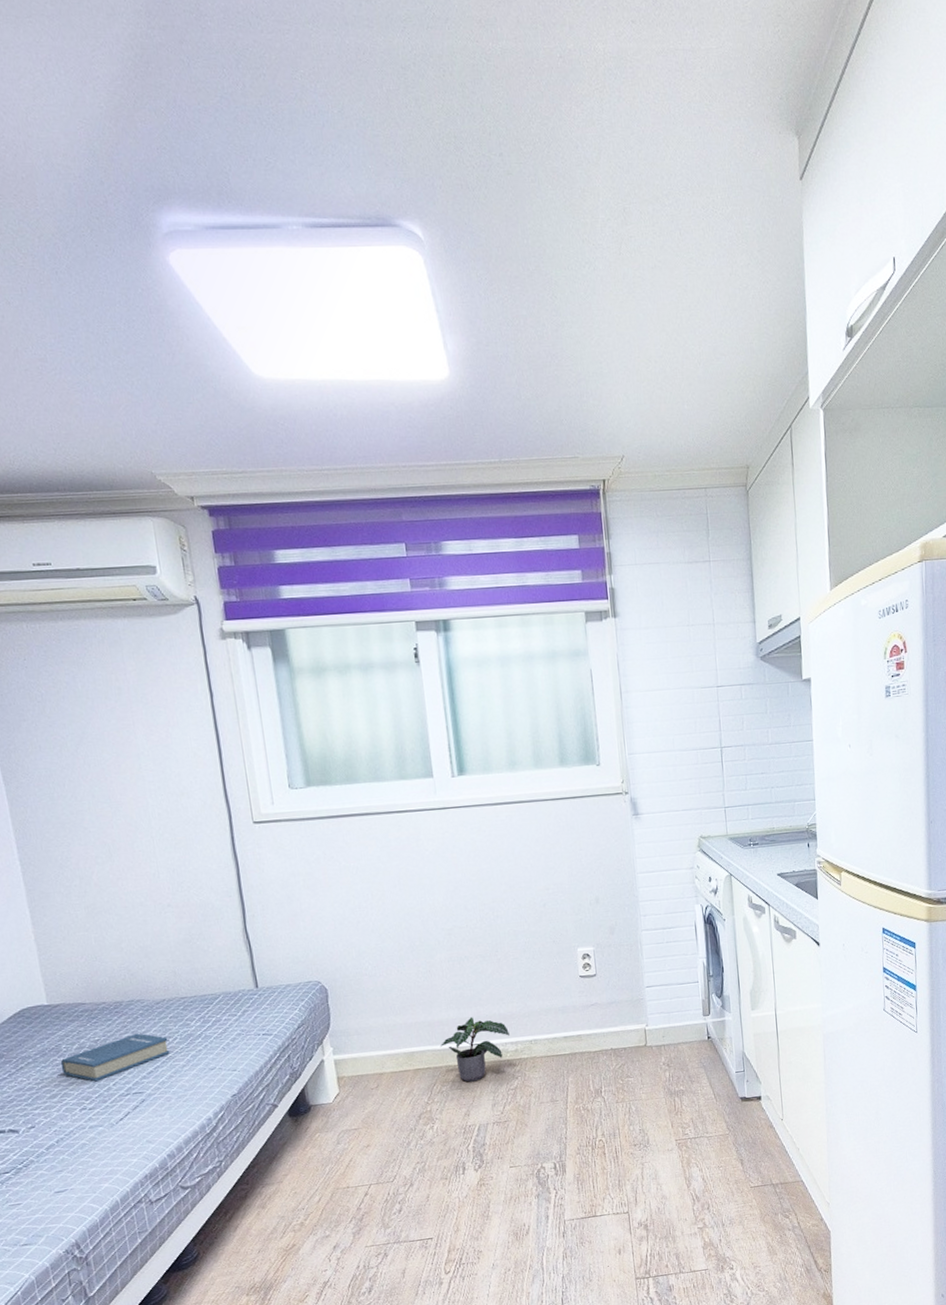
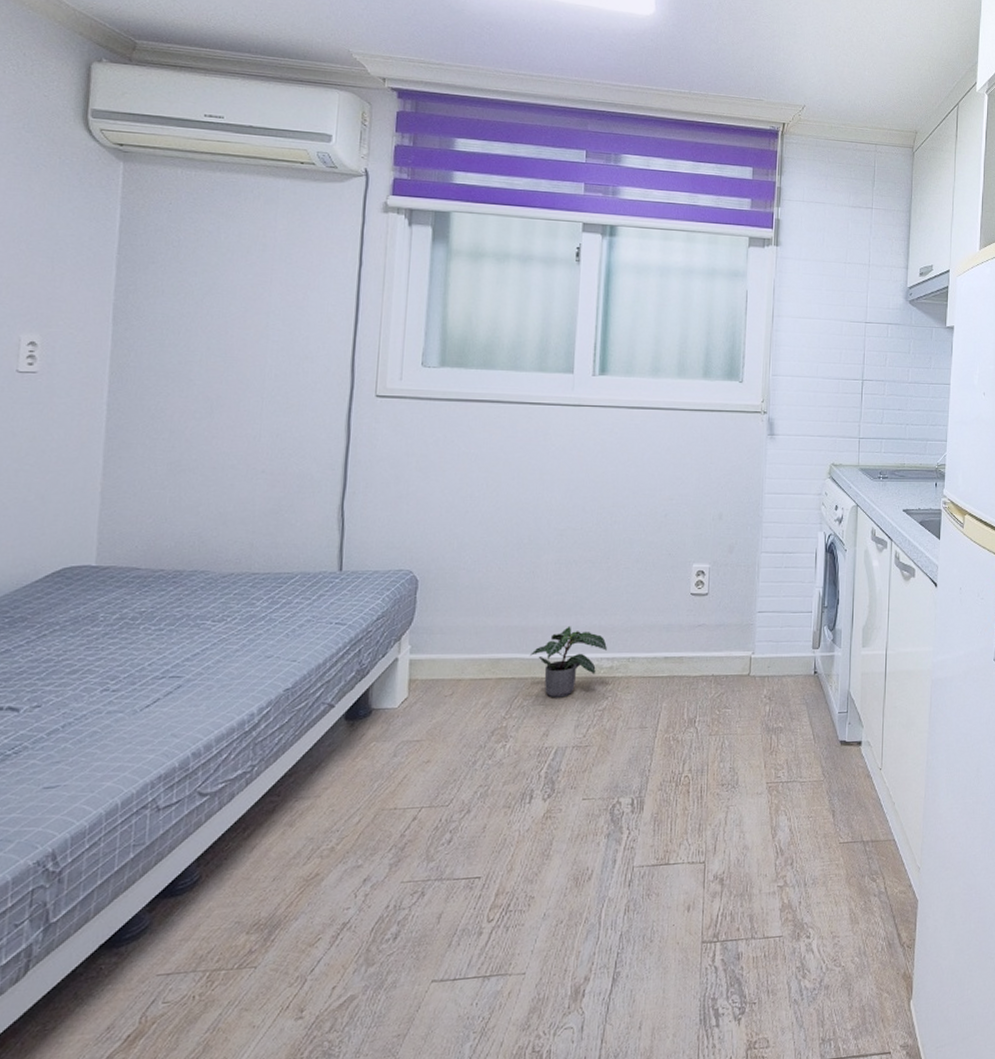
hardback book: present [60,1033,170,1082] -> none [92,608,226,660]

